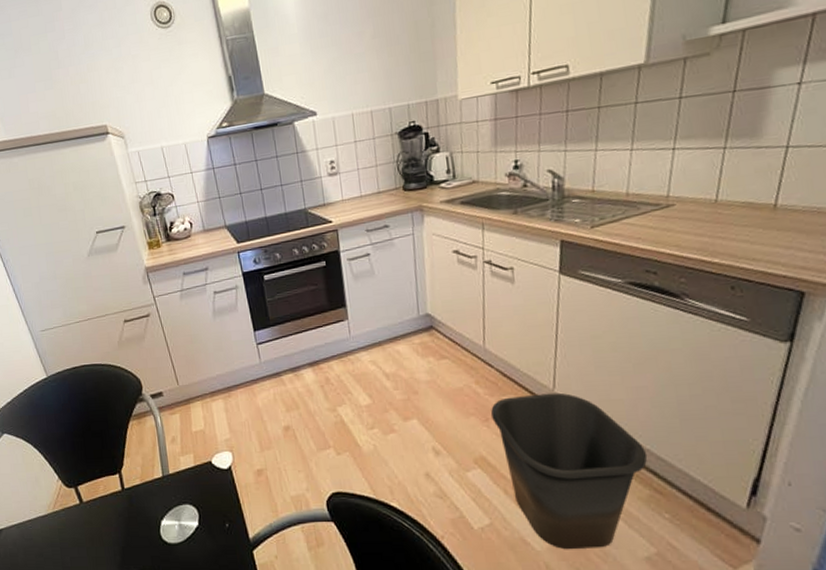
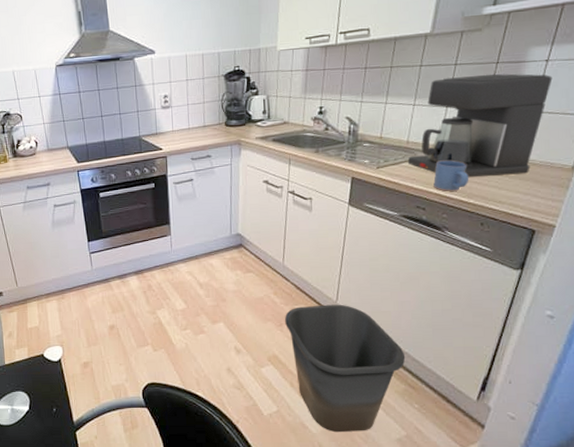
coffee maker: none [629,100,809,233] -> present [407,73,553,178]
mug: none [664,212,711,251] -> present [433,160,469,191]

